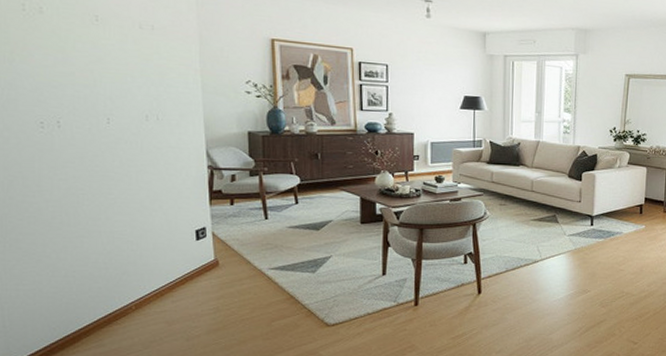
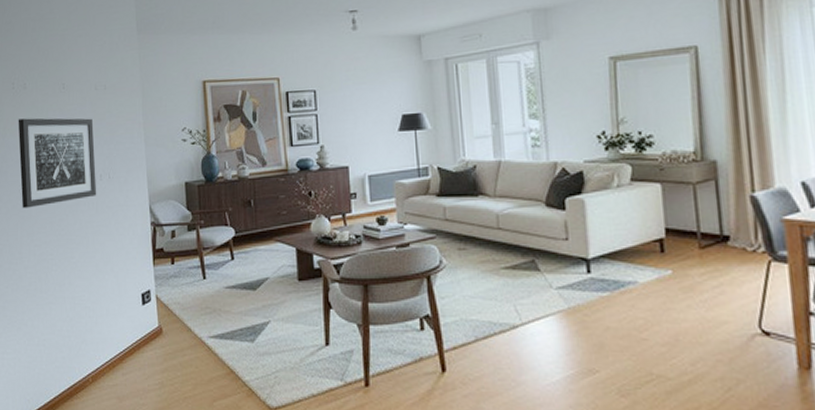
wall art: none [31,45,142,141] -> present [18,118,97,209]

